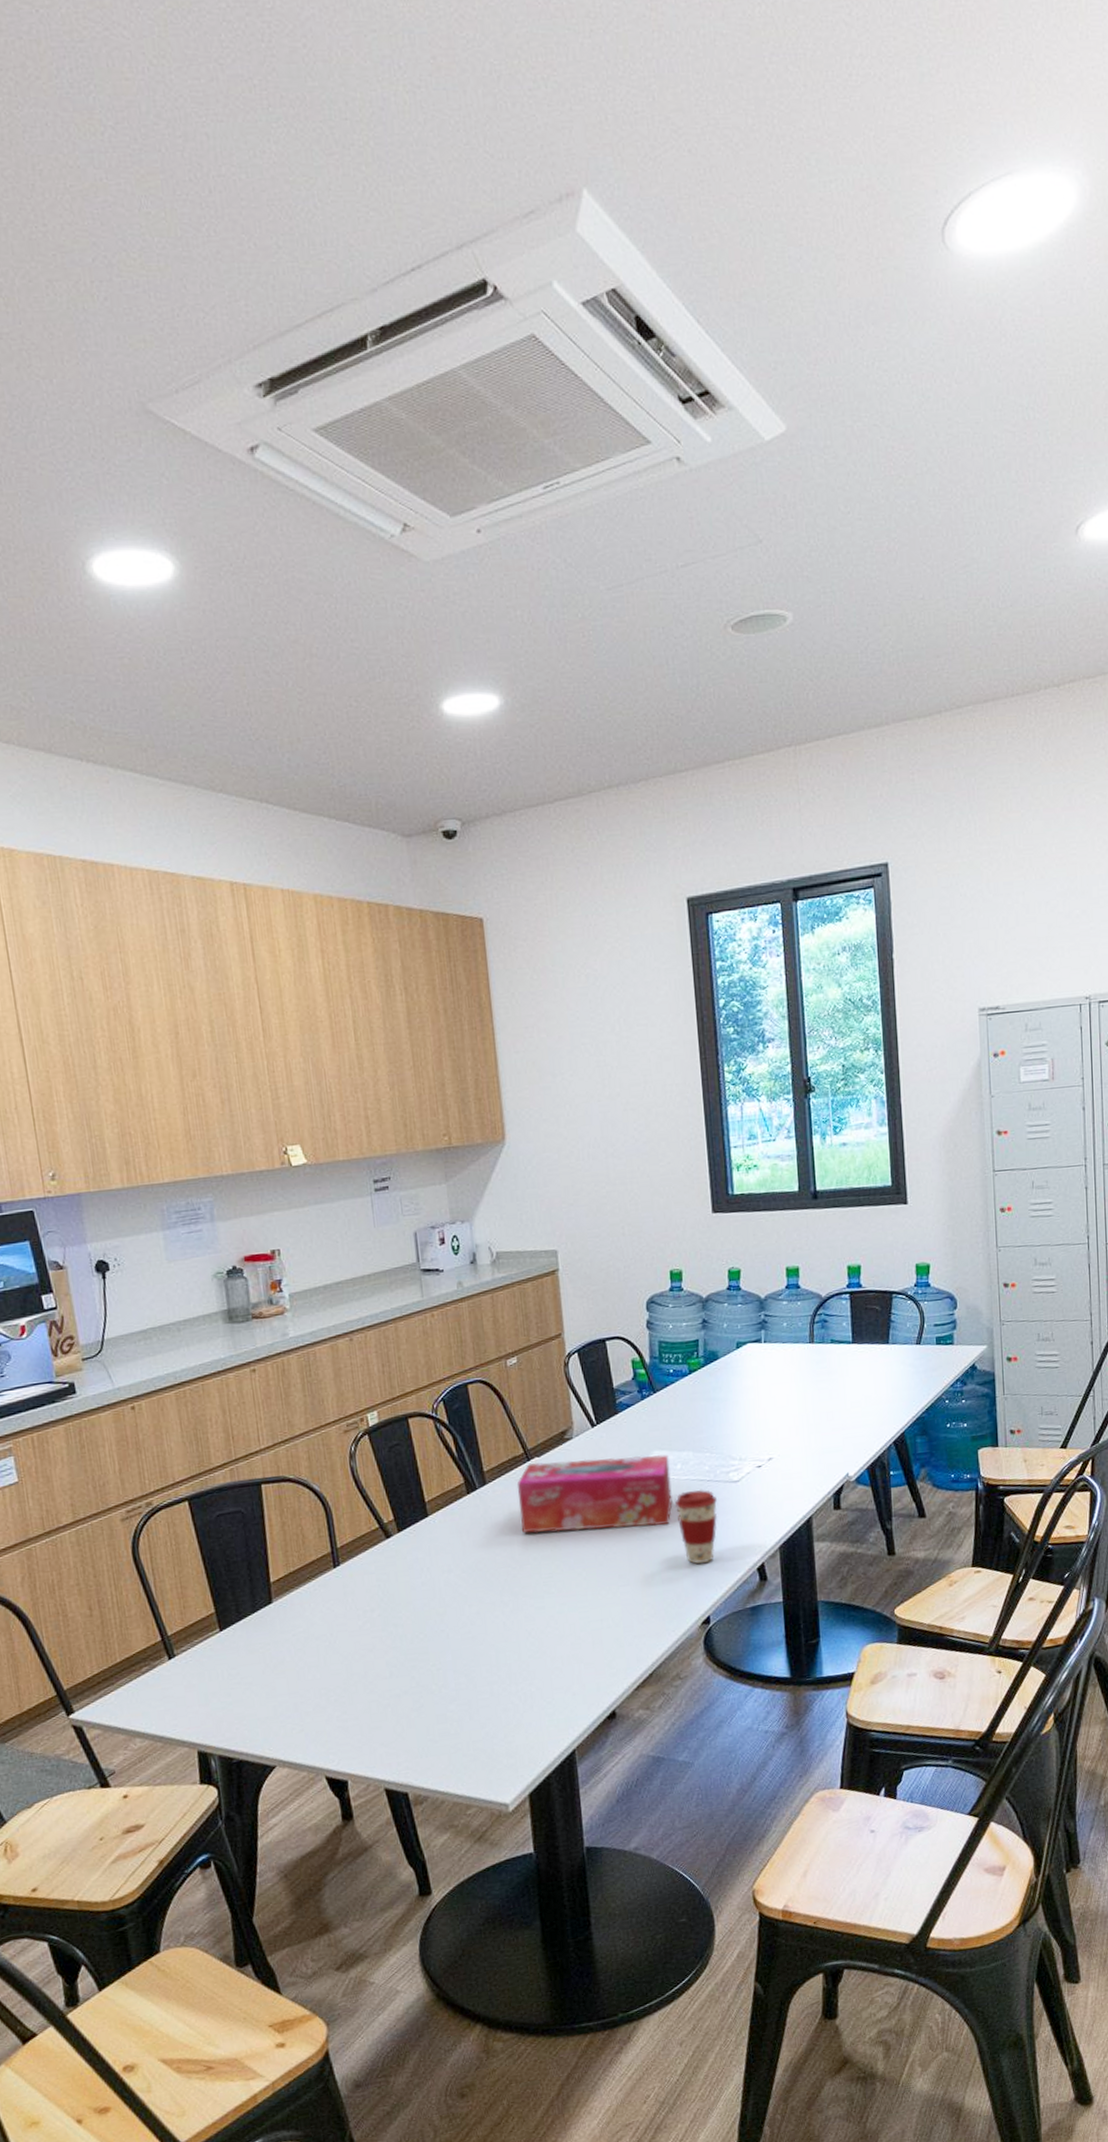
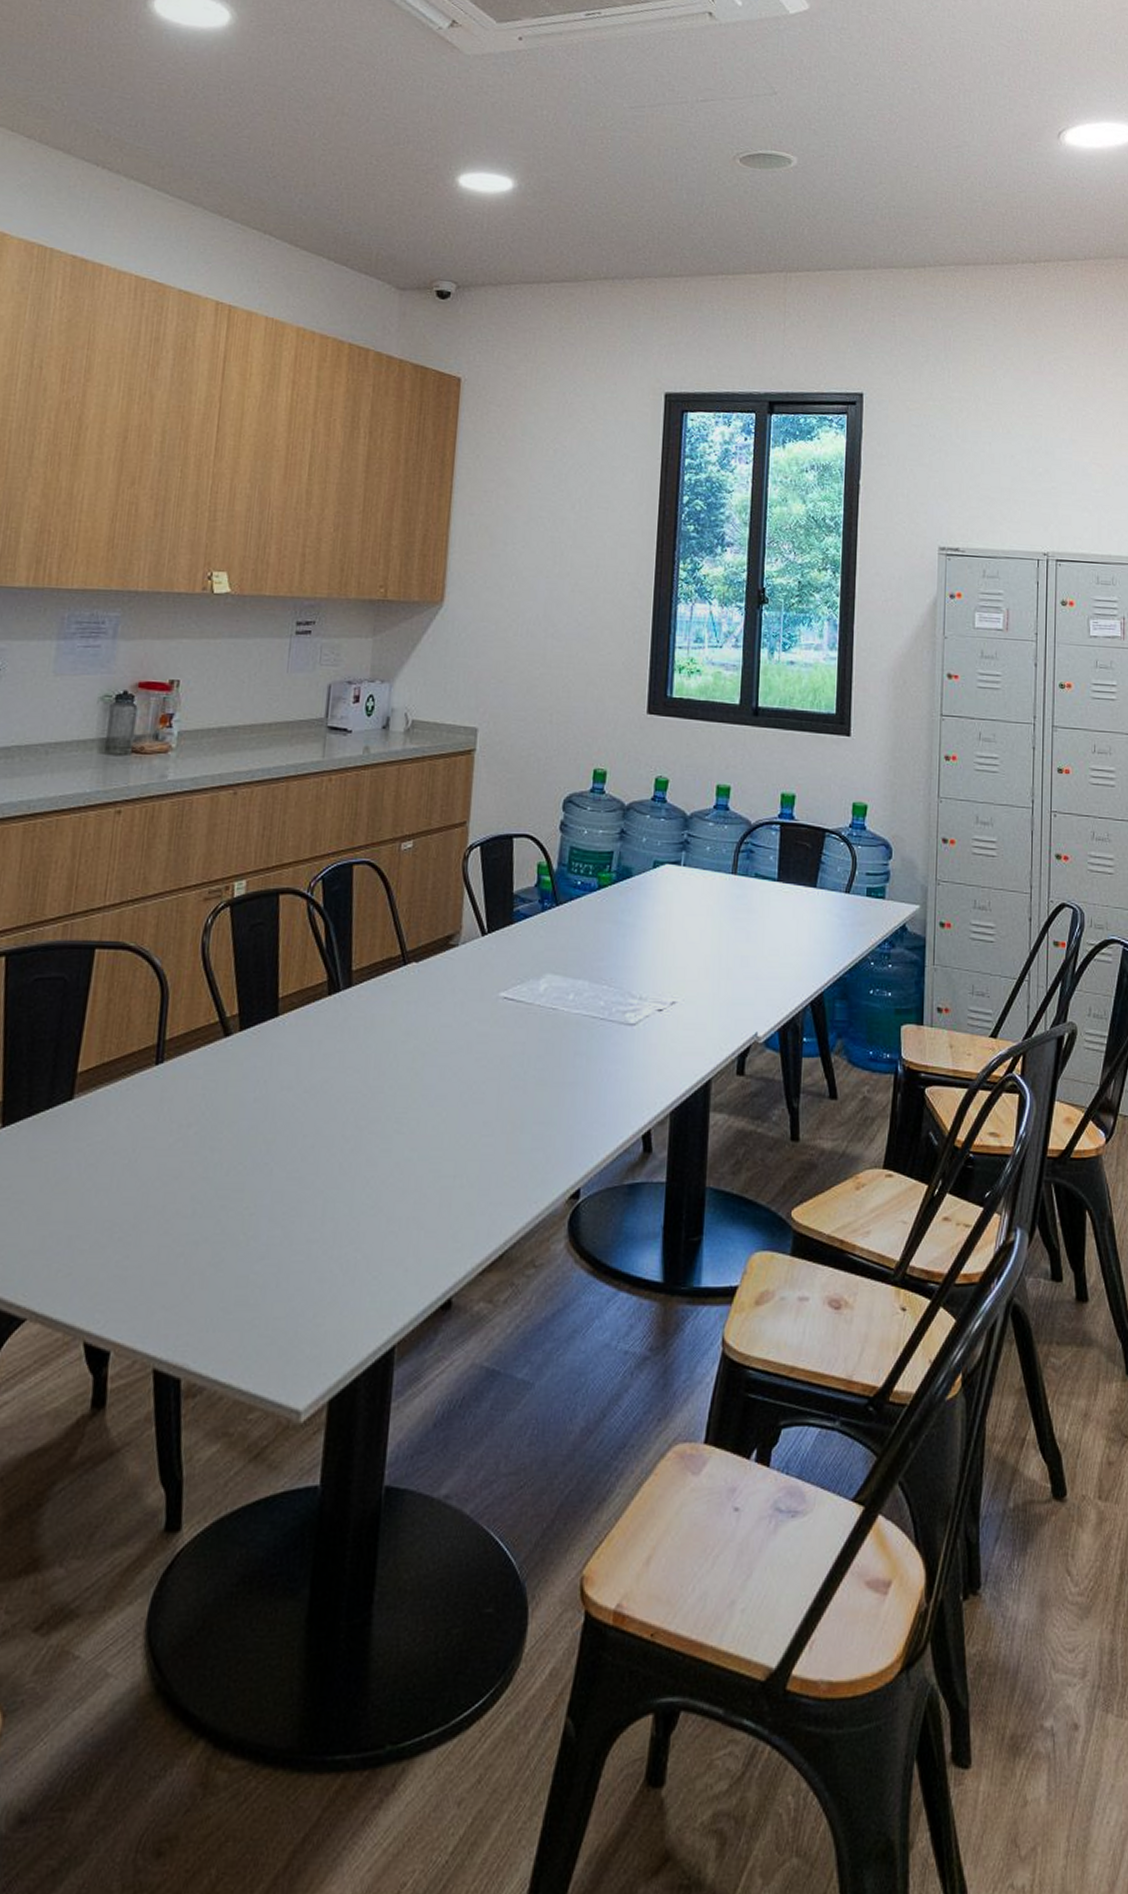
tissue box: present [516,1454,673,1533] -> none [382,968,562,1067]
coffee cup: present [674,1489,718,1564] -> none [559,1028,608,1121]

